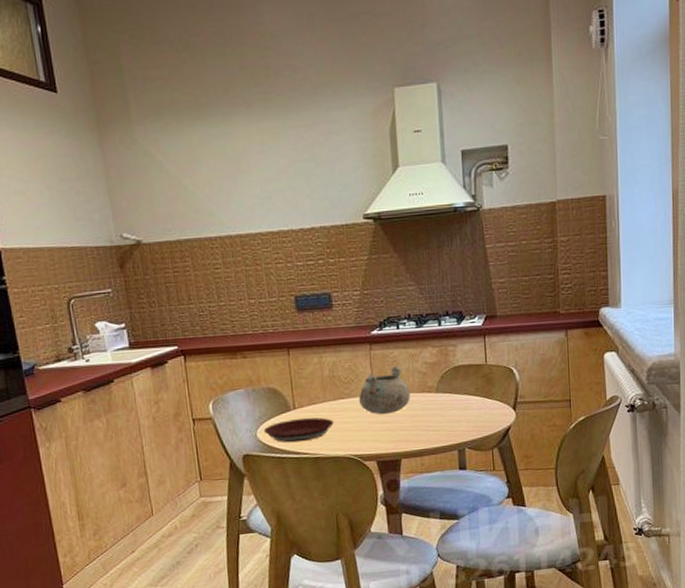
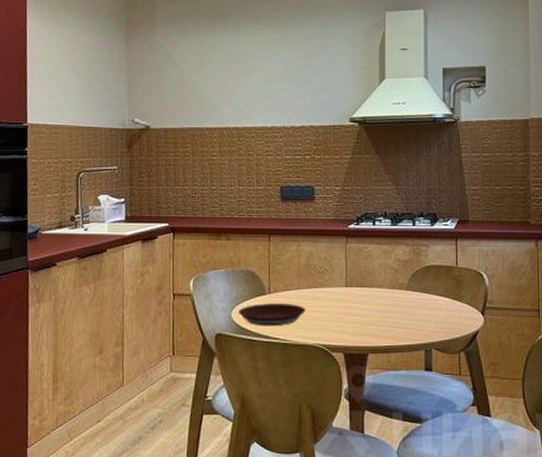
decorative bowl: present [359,365,411,415] -> none [332,260,381,307]

